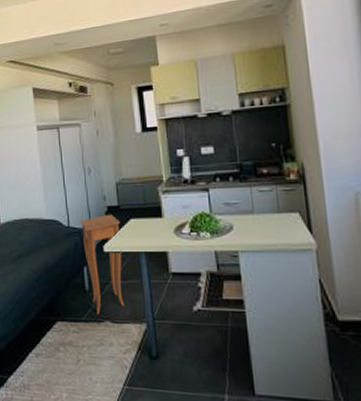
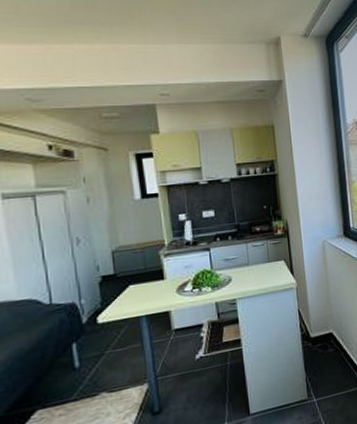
side table: present [80,213,125,315] -> none [66,283,124,389]

